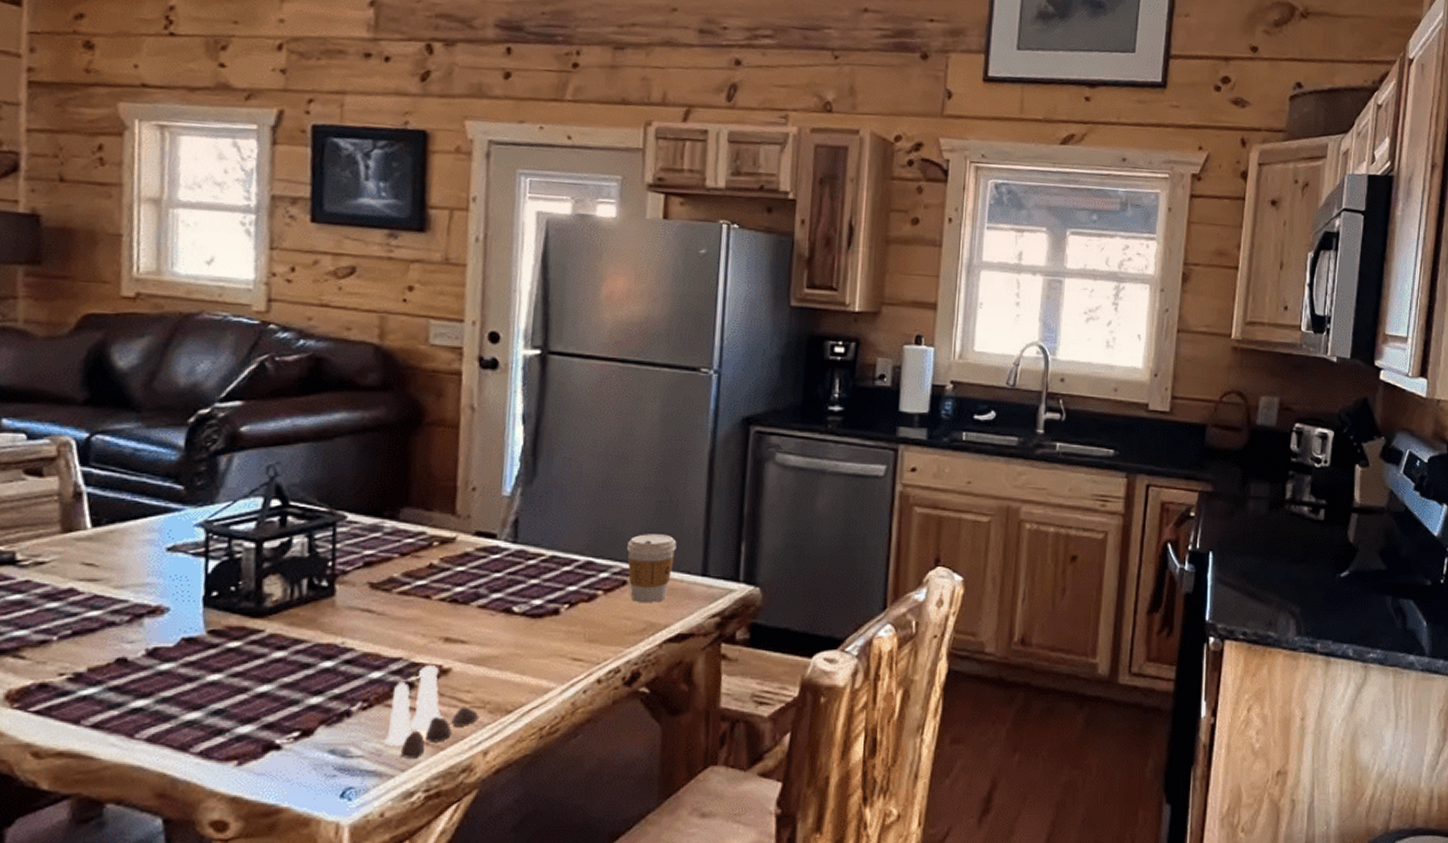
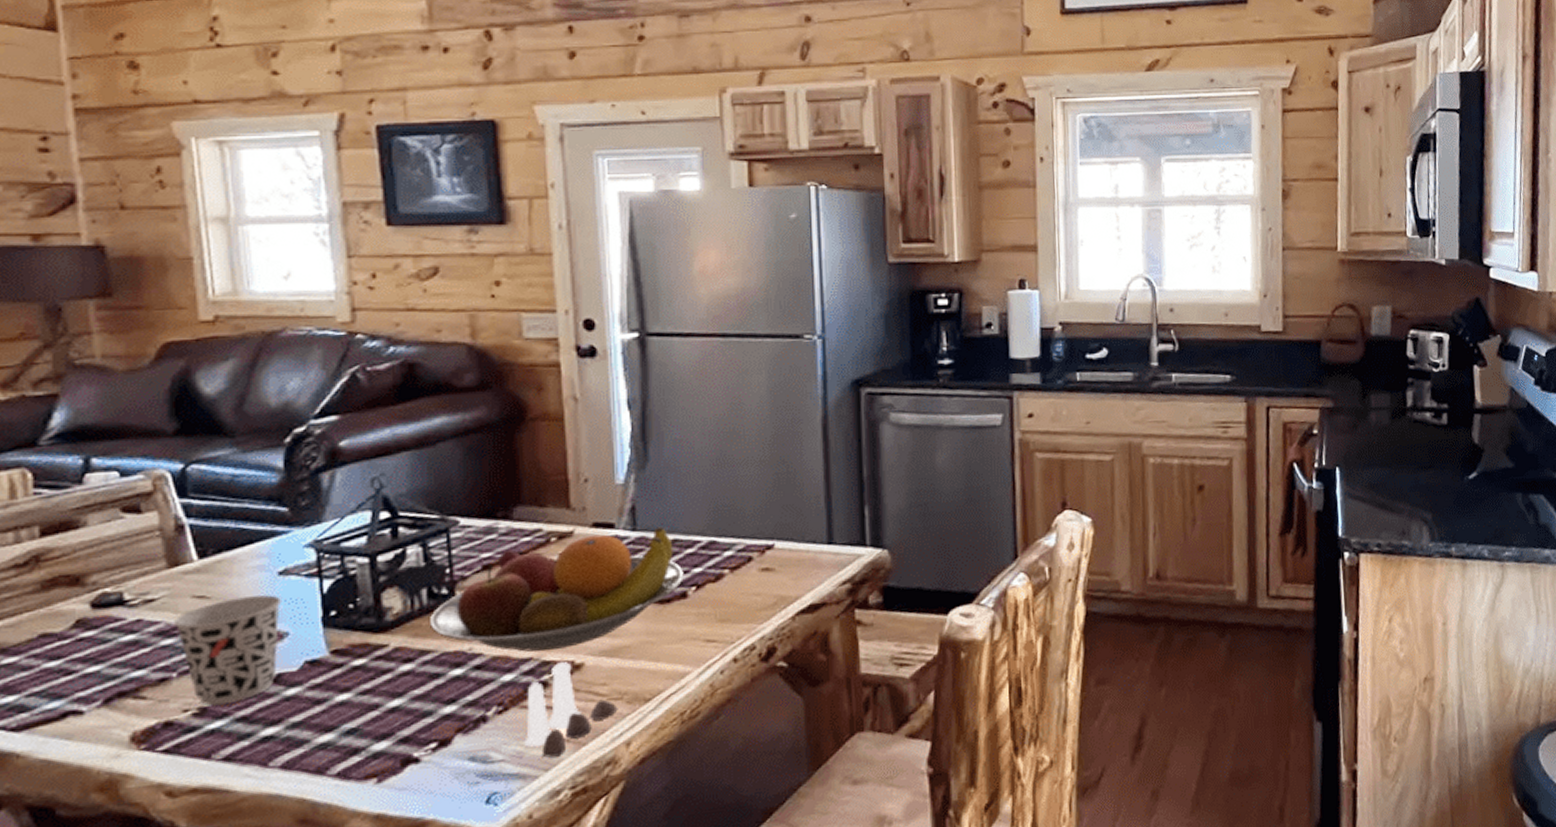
cup: none [60,569,166,673] -> present [174,595,281,706]
fruit bowl: none [307,542,559,653] -> present [430,526,684,652]
coffee cup: present [627,534,677,604] -> none [749,506,799,578]

